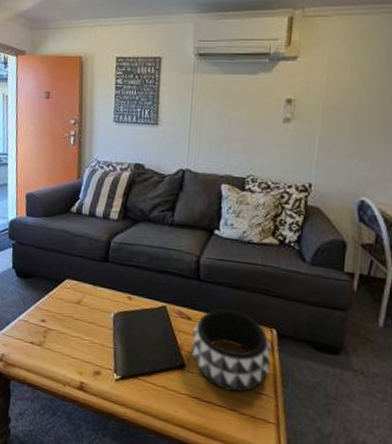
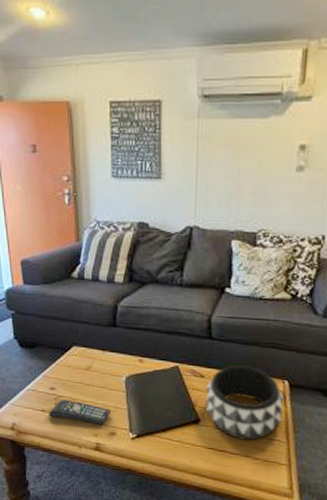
remote control: none [37,333,97,363] -> present [49,399,111,425]

